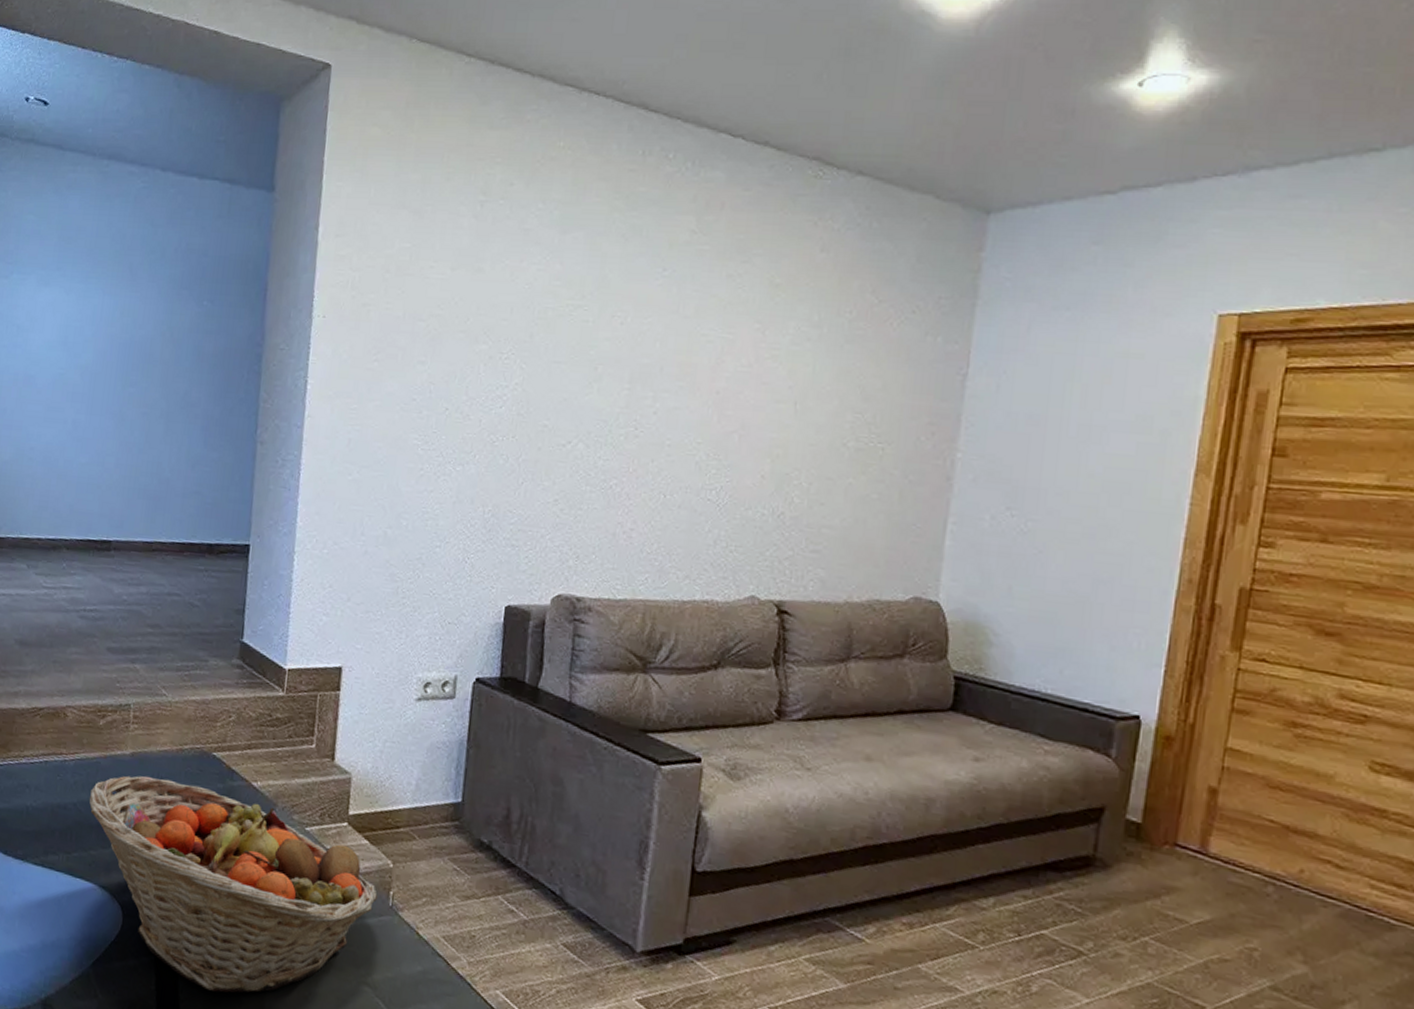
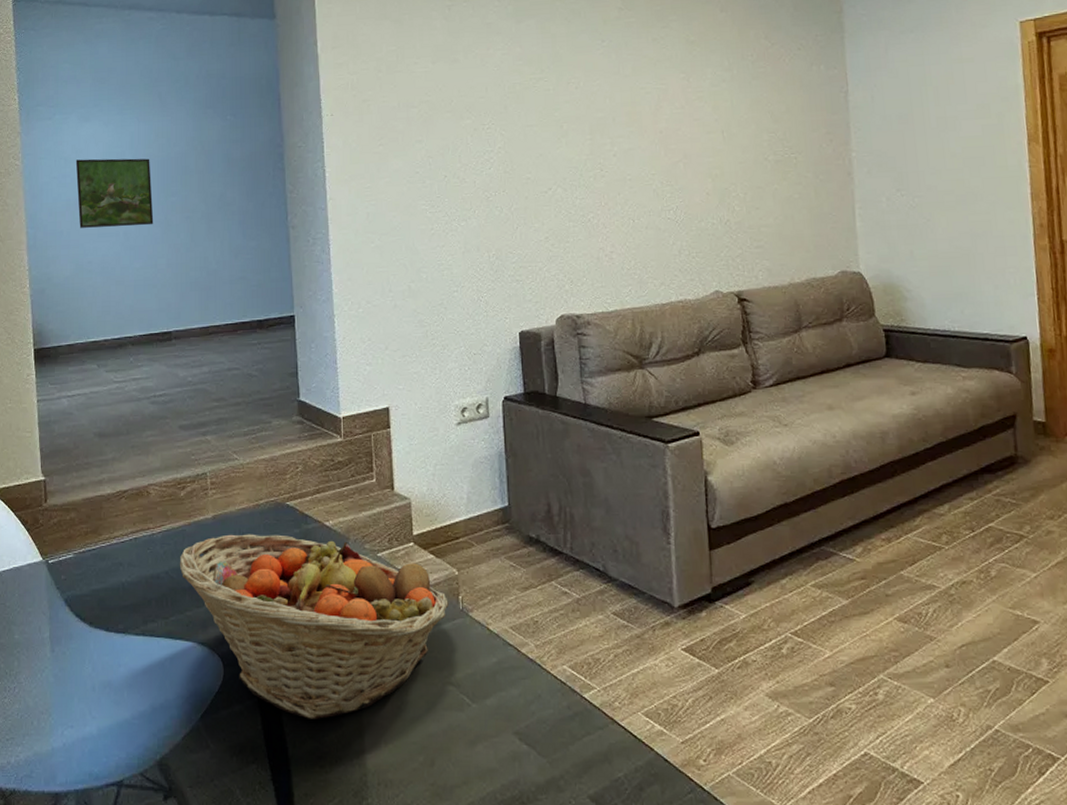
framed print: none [25,329,111,415] -> present [75,158,154,228]

